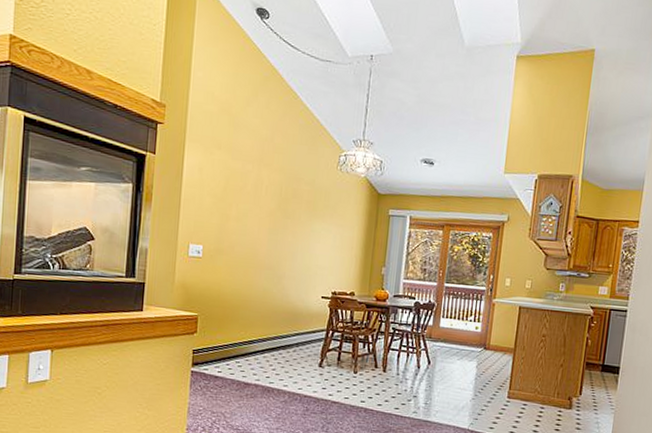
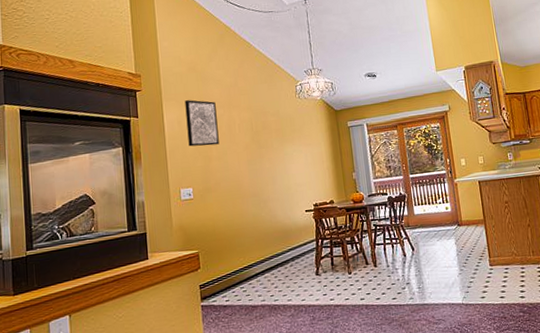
wall art: none [206,146,245,204] -> present [185,100,219,147]

